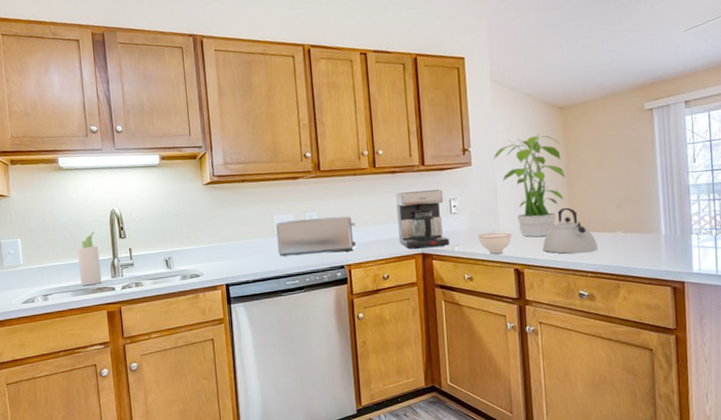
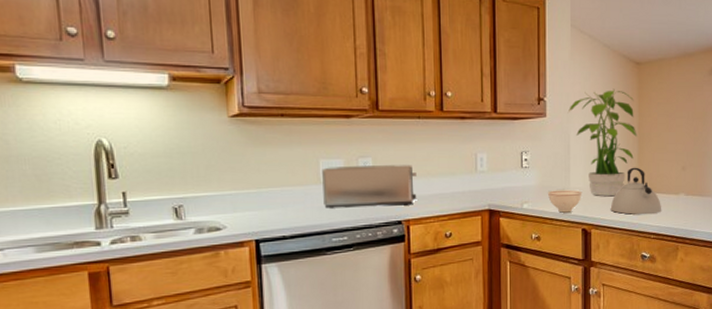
bottle: present [77,232,102,286] -> none [43,168,81,239]
coffee maker: present [396,189,449,248] -> none [464,141,518,204]

